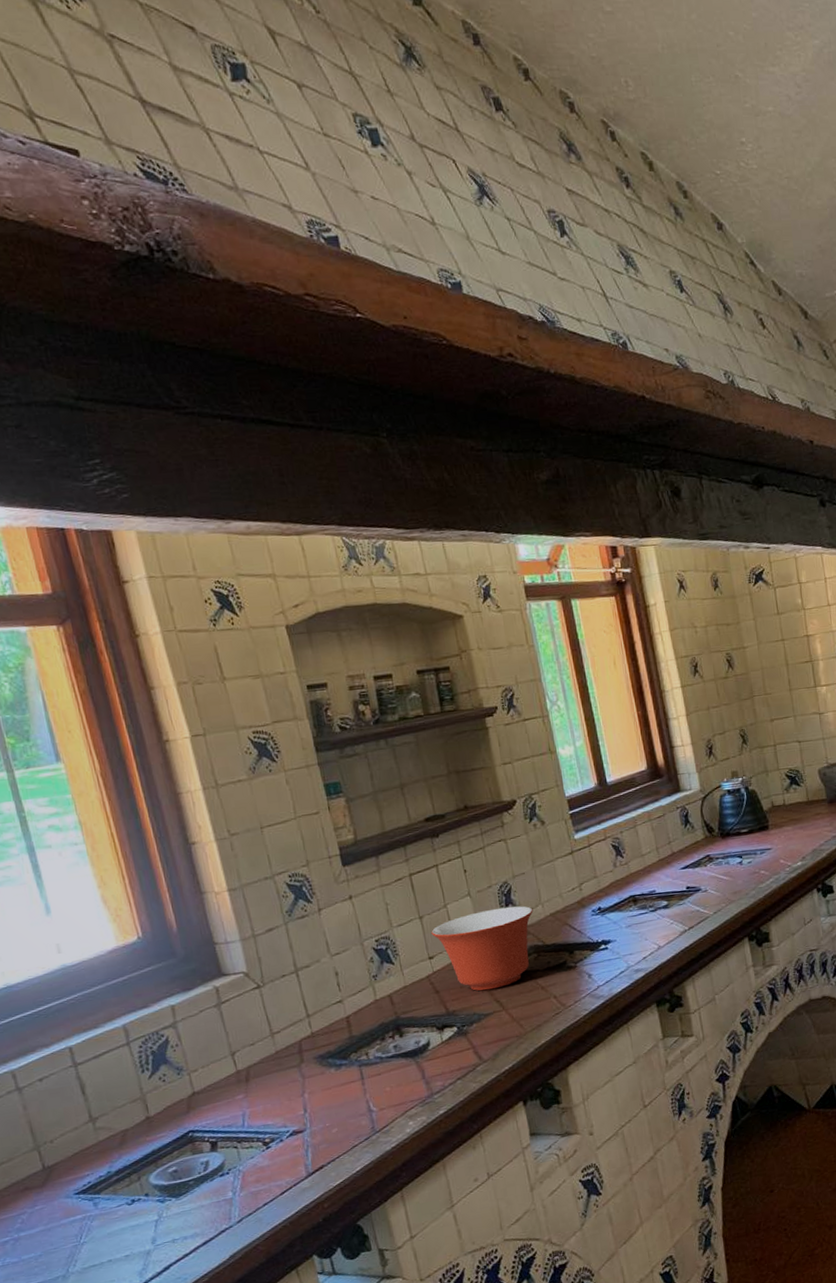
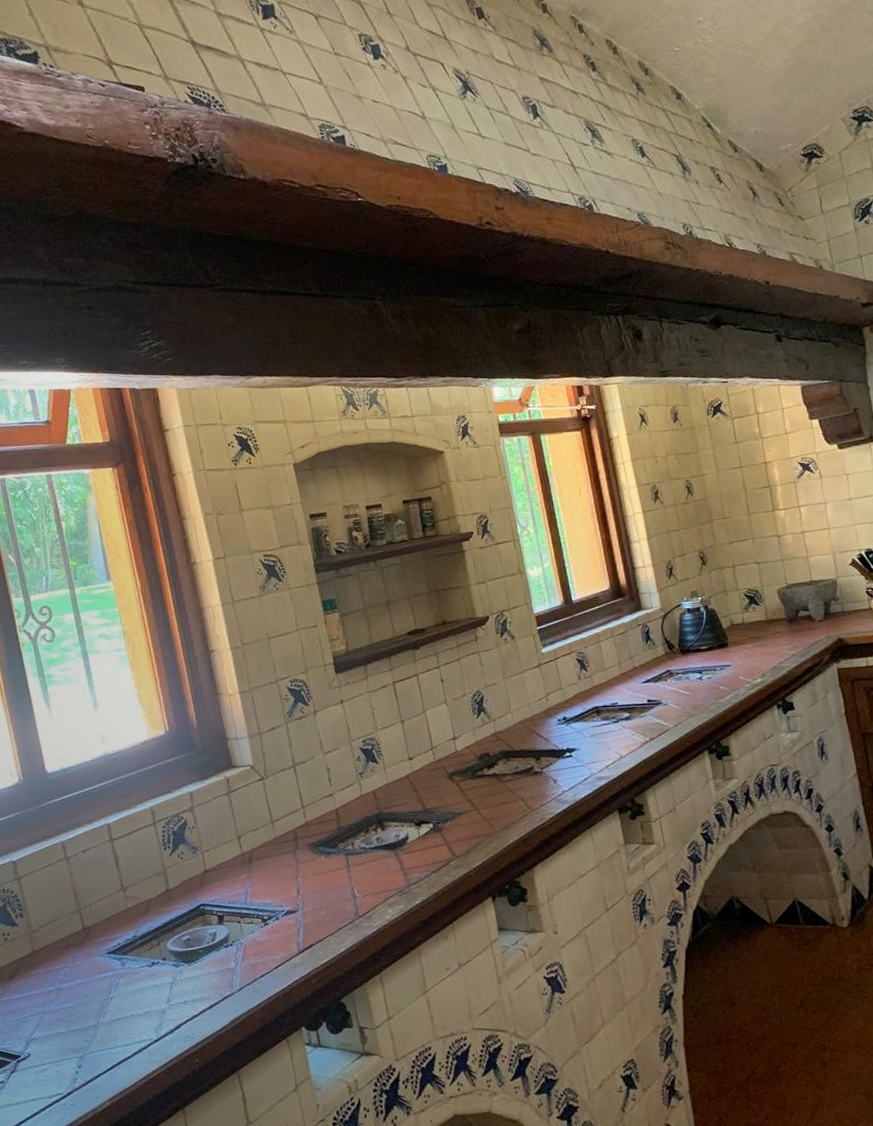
mixing bowl: present [431,906,533,991] -> none [411,713,503,791]

